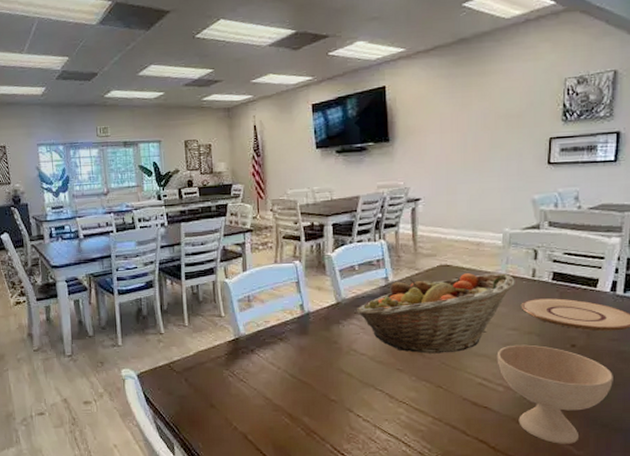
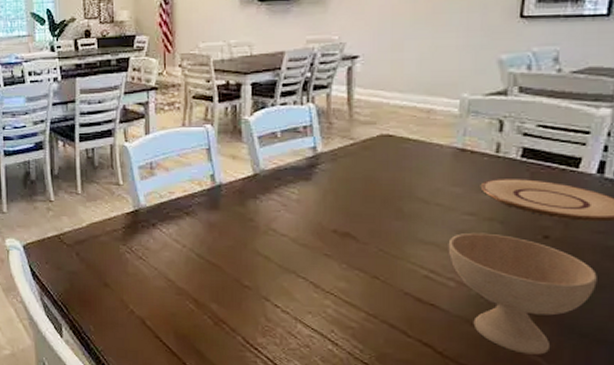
fruit basket: present [357,273,515,354] -> none [278,145,474,238]

